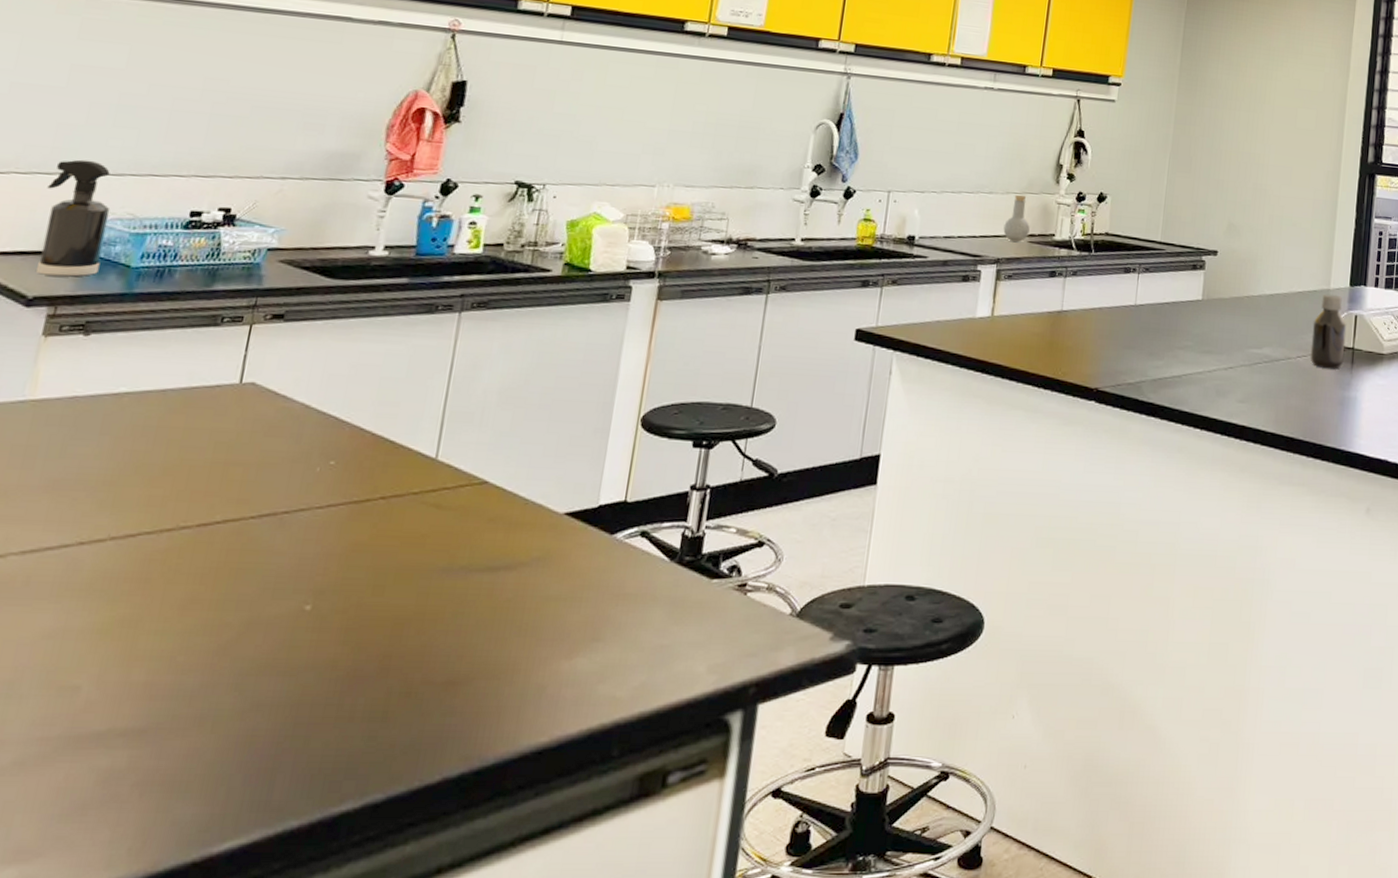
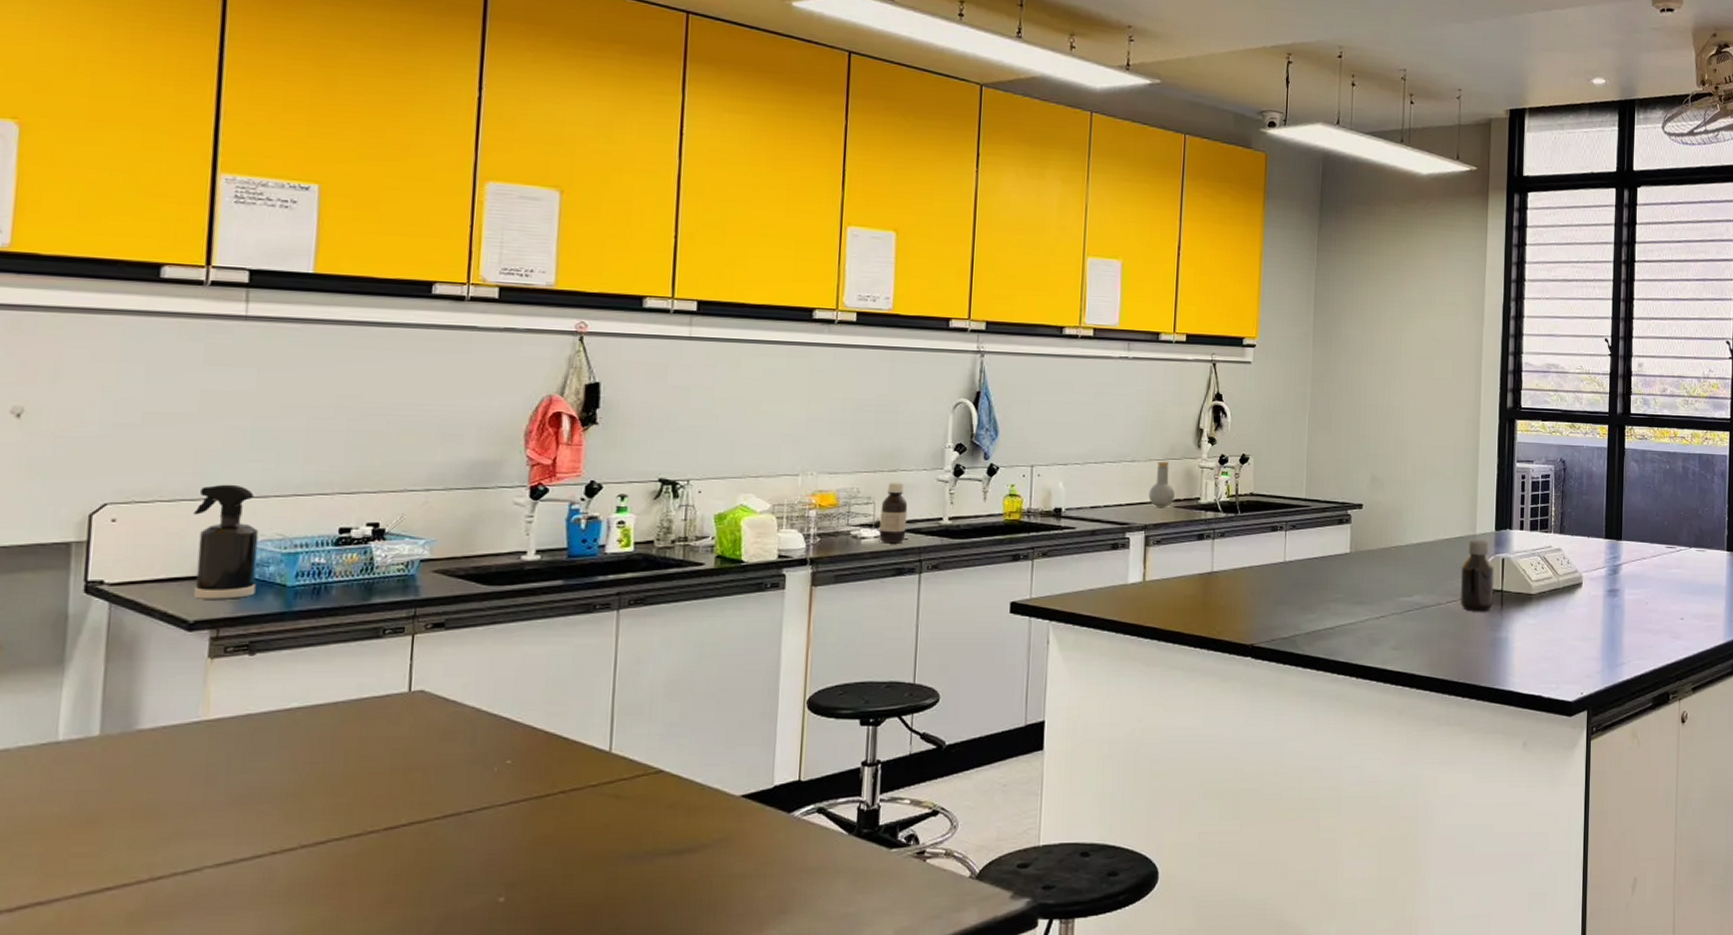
bottle: none [729,198,762,262] -> present [879,482,908,544]

